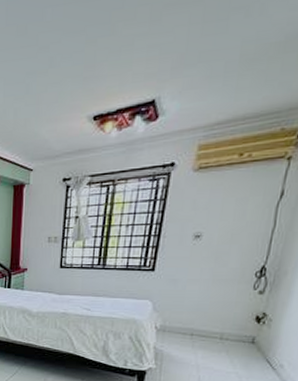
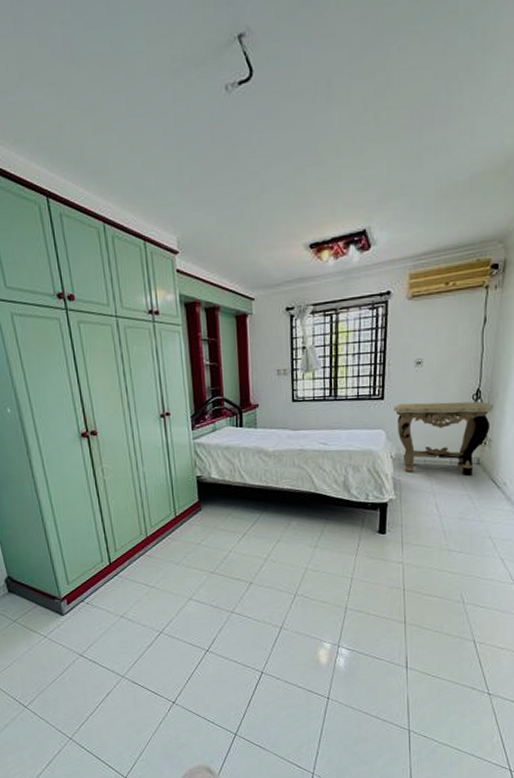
console table: none [164,276,279,355] -> present [394,401,493,477]

